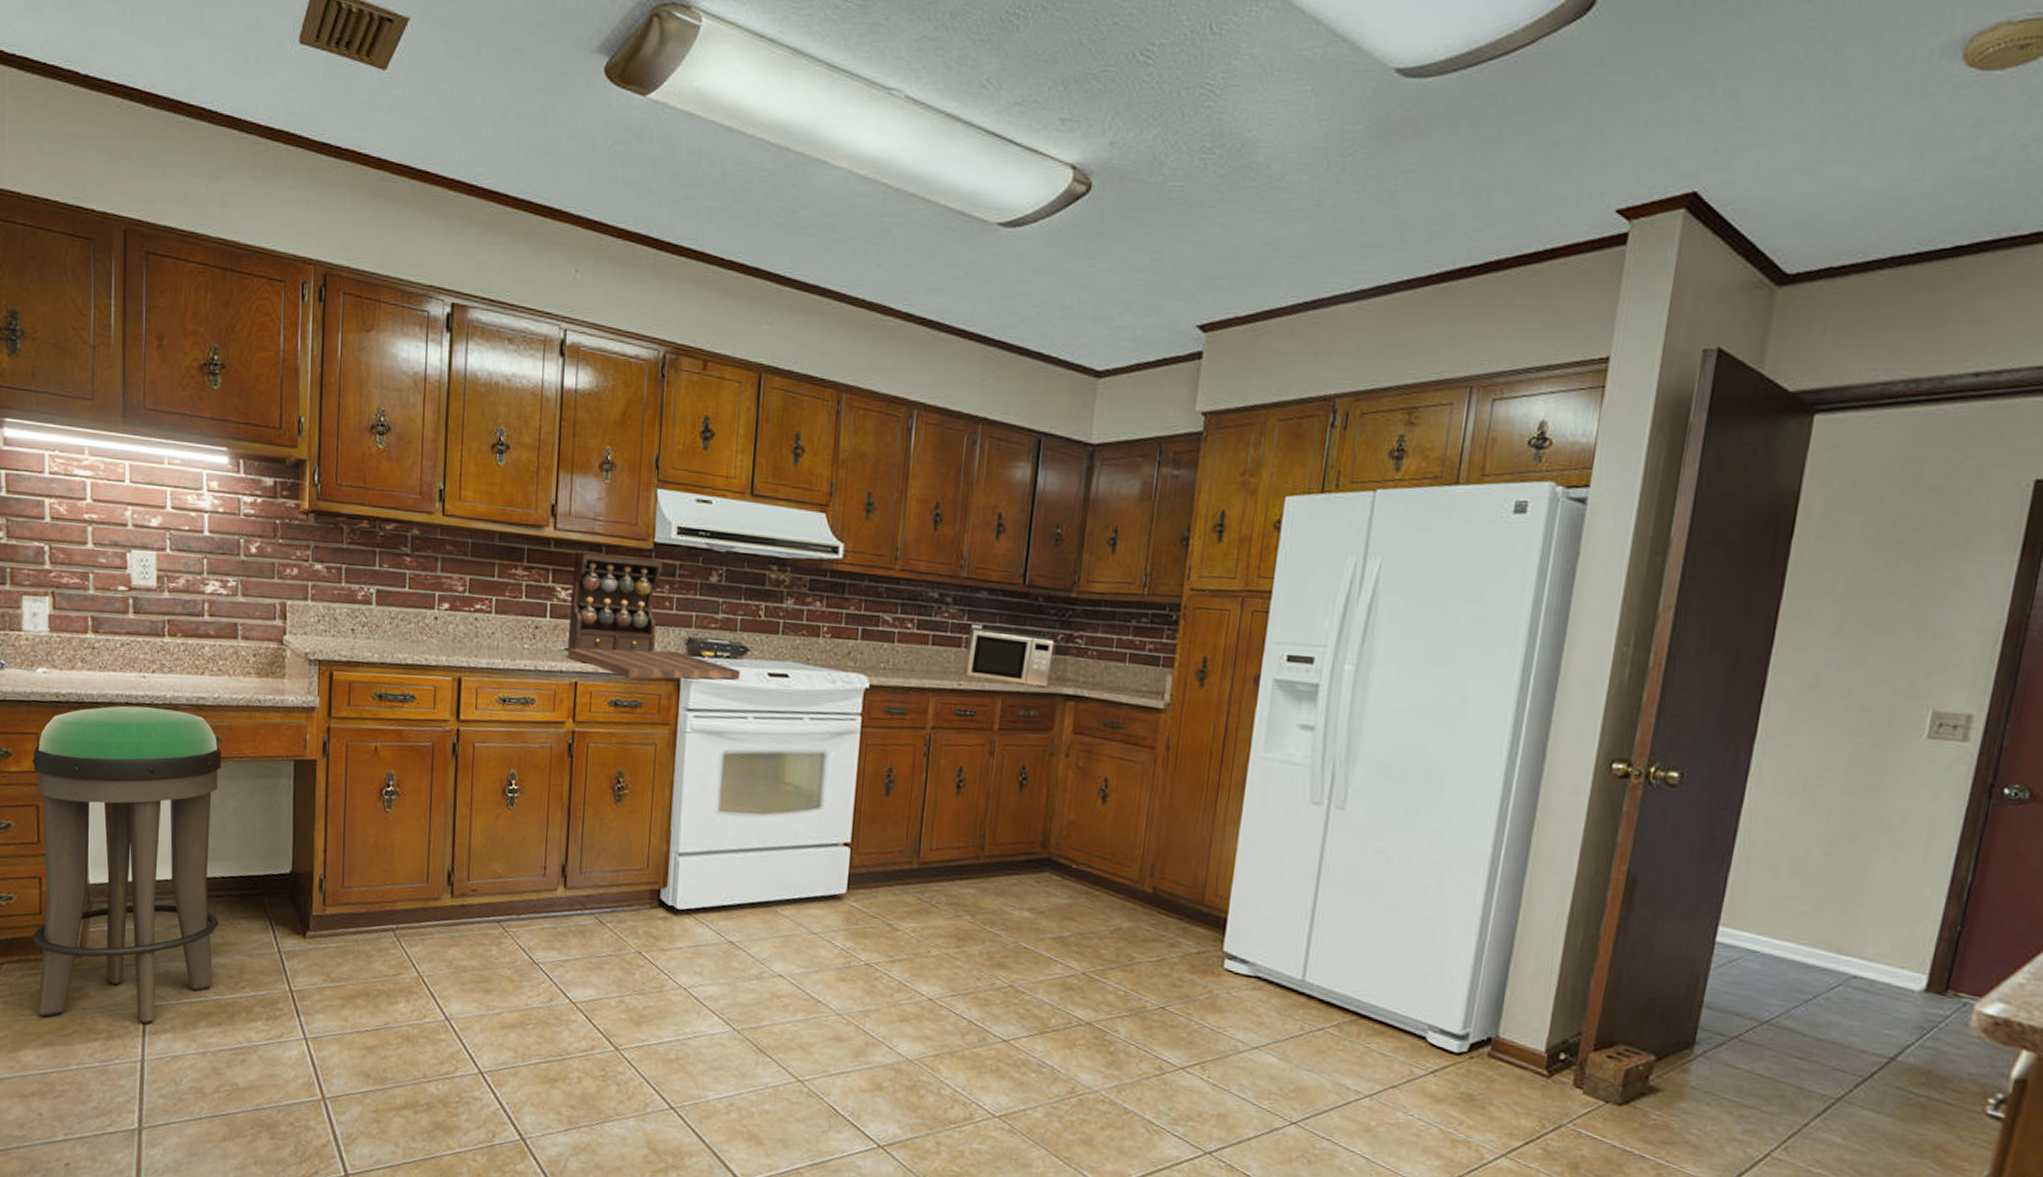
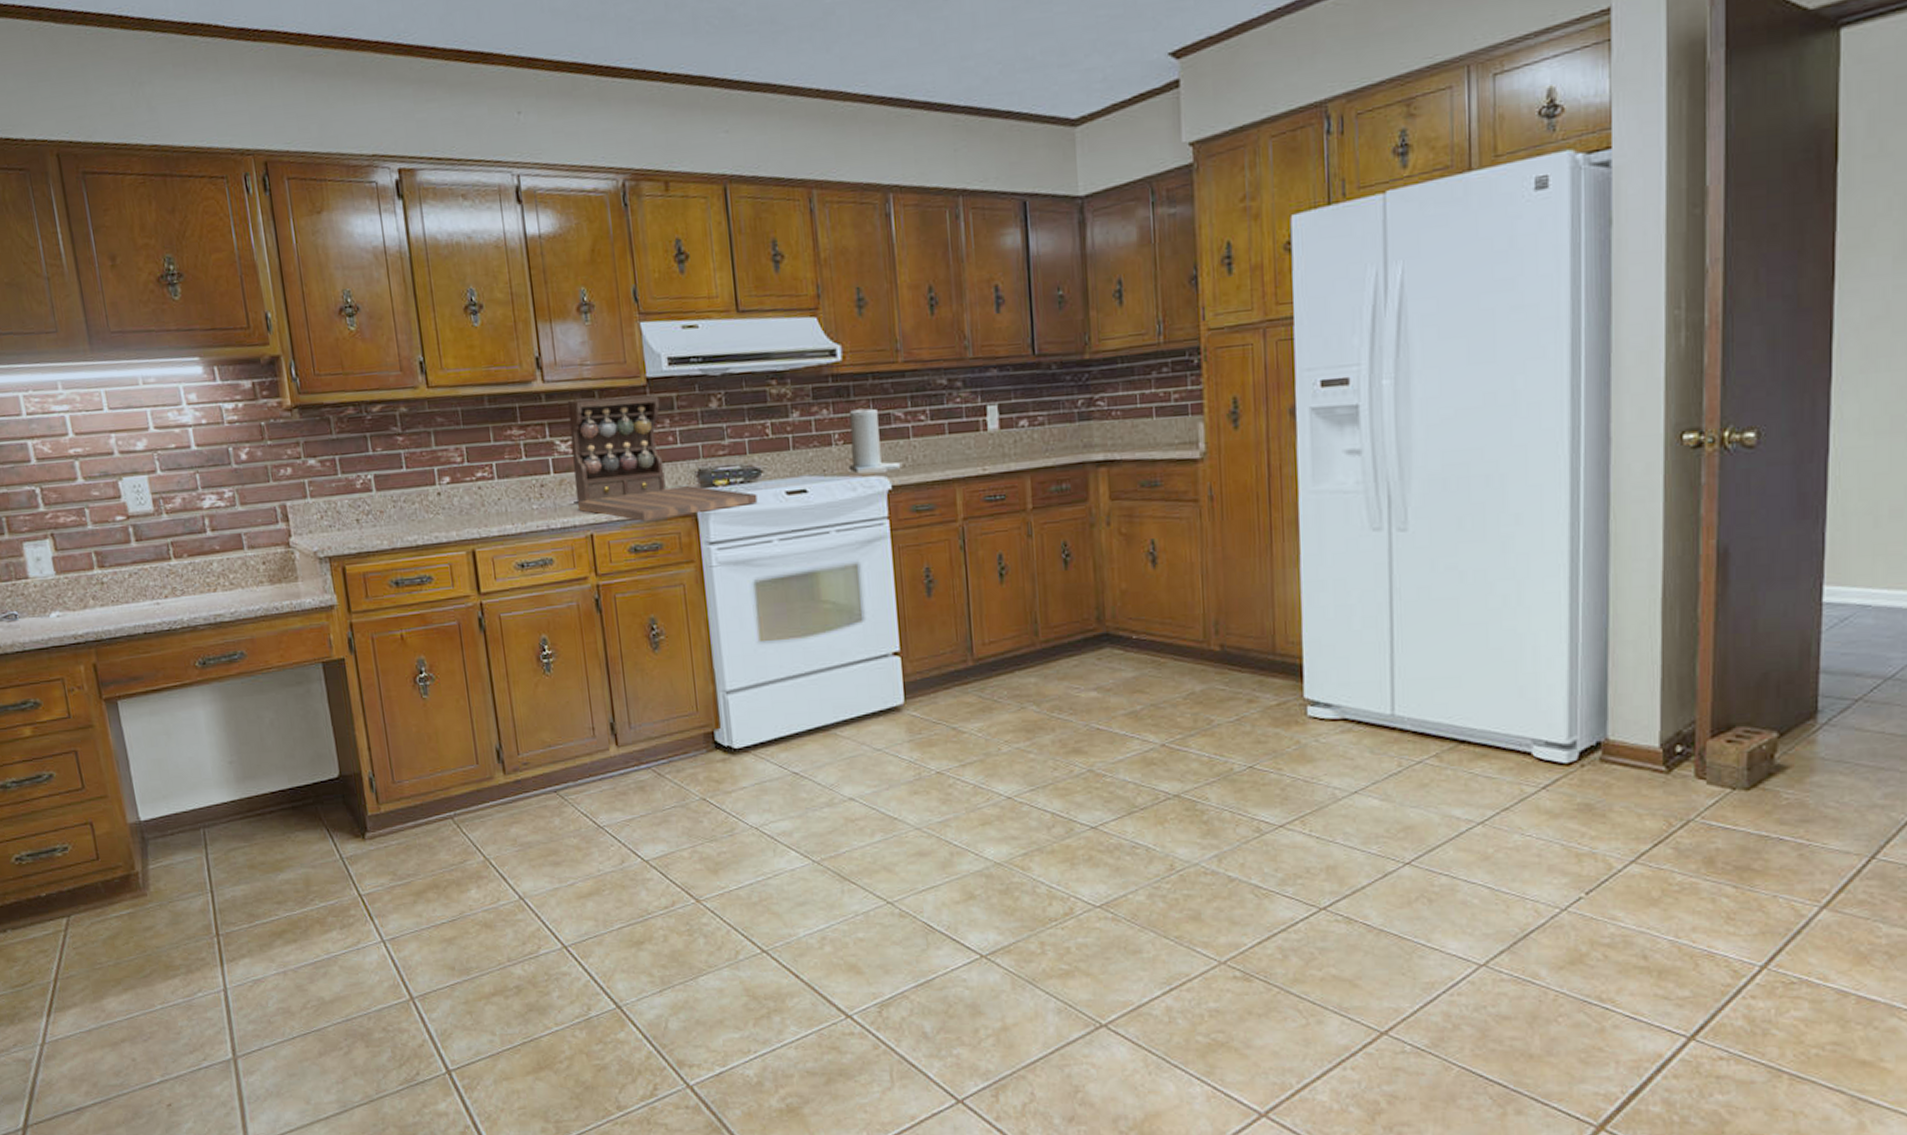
bar stool: present [32,705,221,1024] -> none [62,632,282,962]
paper towel: none [832,606,882,672] -> present [848,408,901,474]
microwave: present [963,626,1055,687] -> none [984,404,1076,460]

